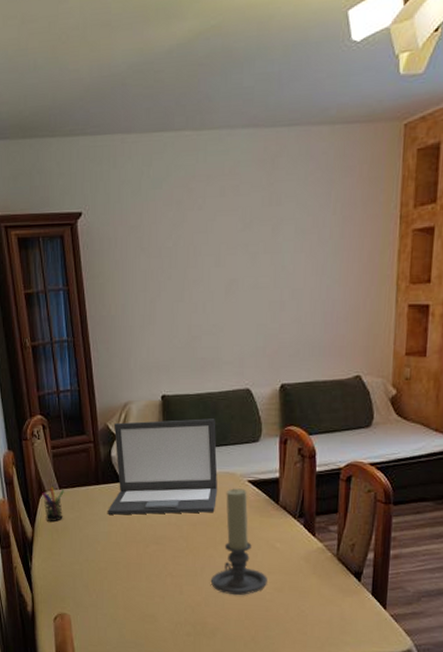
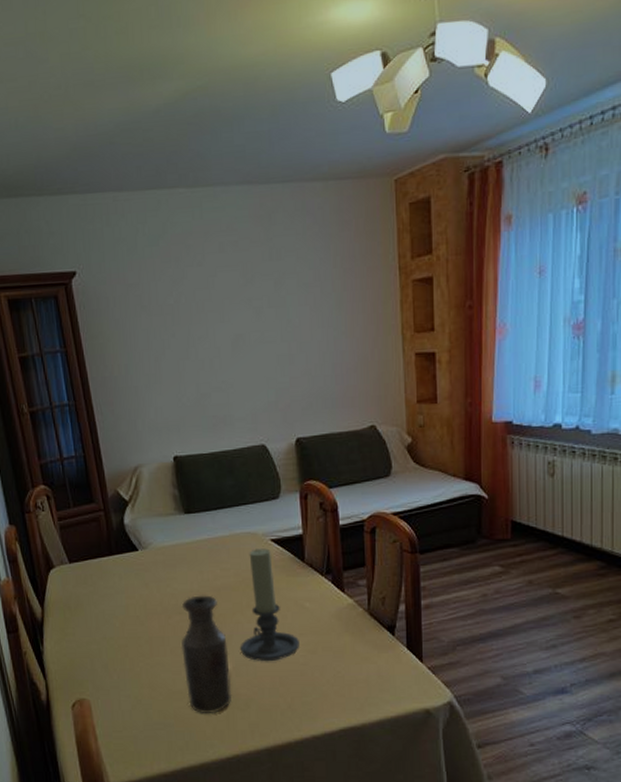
pen holder: present [42,486,64,521] -> none [50,560,75,599]
laptop: present [108,418,218,515] -> none [124,477,241,586]
bottle: none [156,528,200,638] -> present [181,595,232,713]

